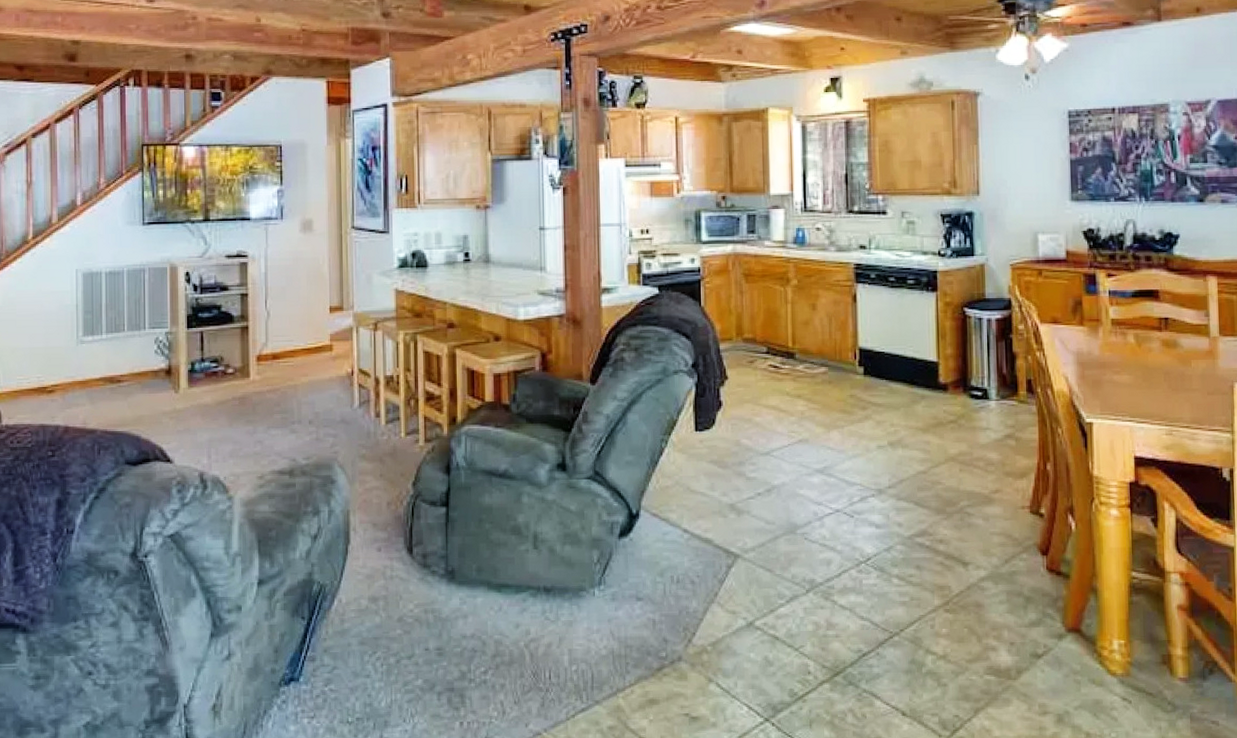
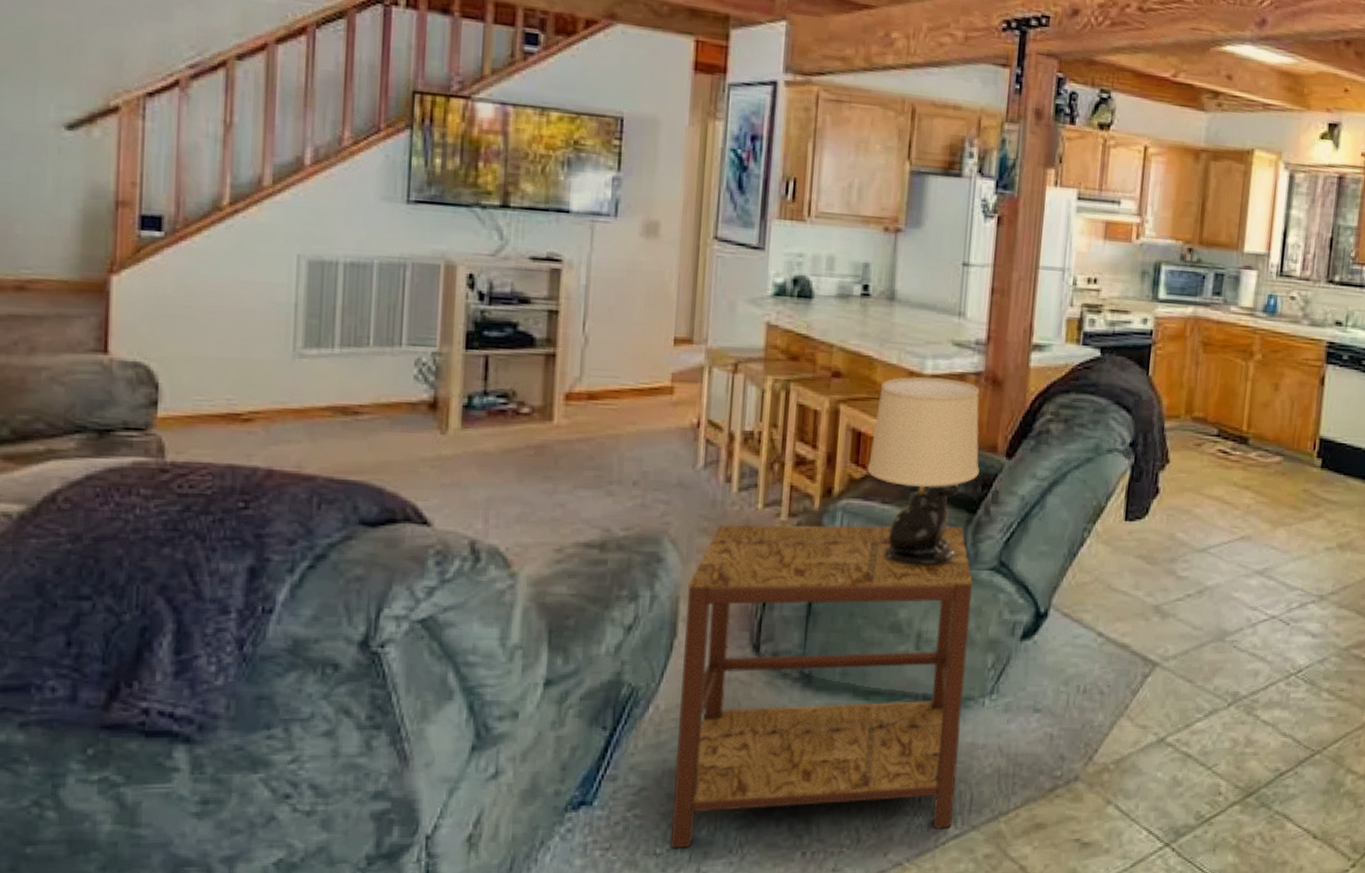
side table: none [355,443,579,718] -> present [671,524,974,849]
table lamp: none [481,321,570,477] -> present [867,376,980,565]

